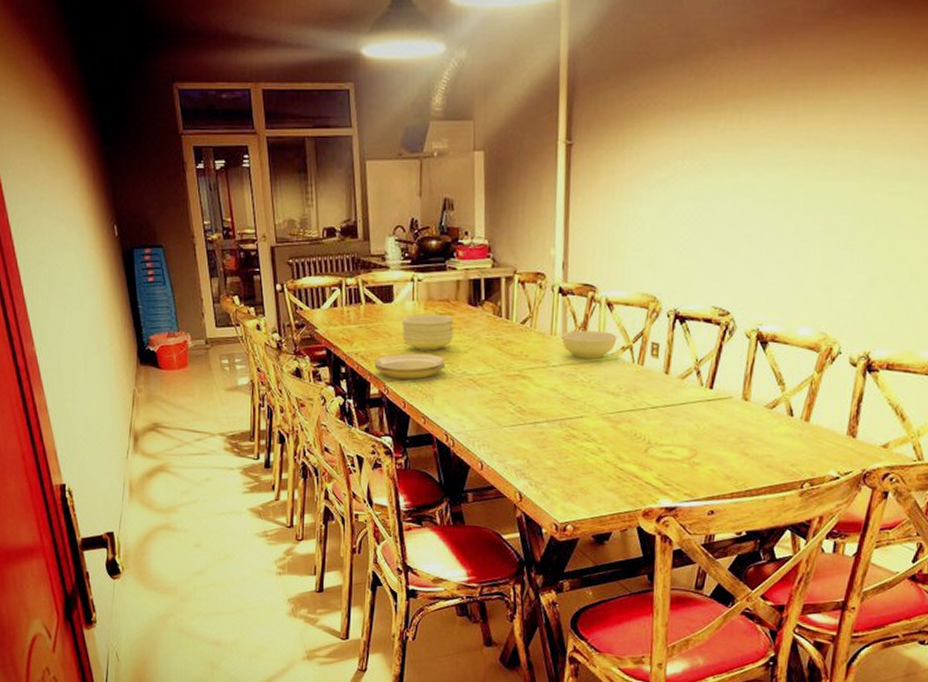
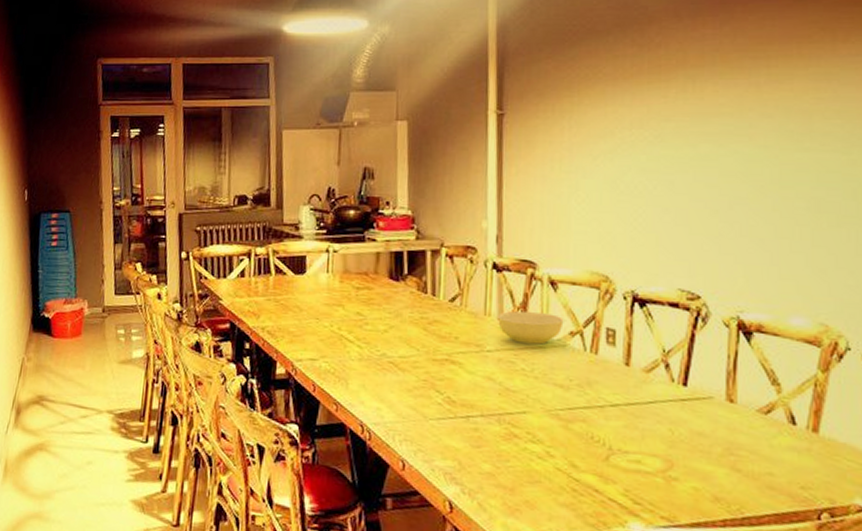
plate: present [374,353,446,380] -> none [281,329,363,360]
bowl: present [402,314,454,351] -> none [314,287,372,329]

